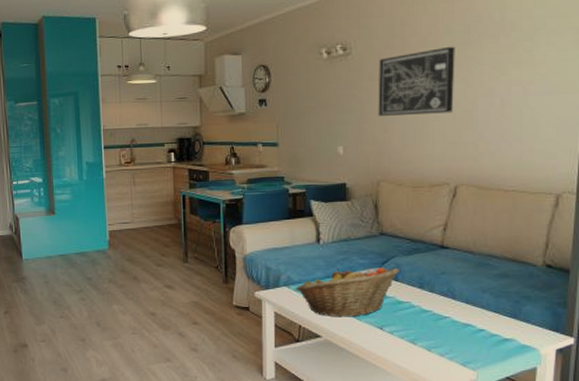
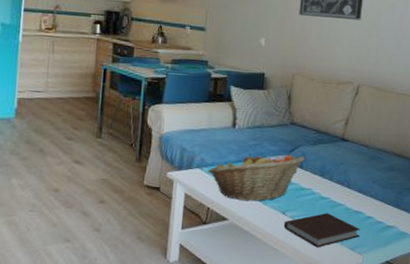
notebook: none [382,327,471,364] -> present [283,213,360,248]

